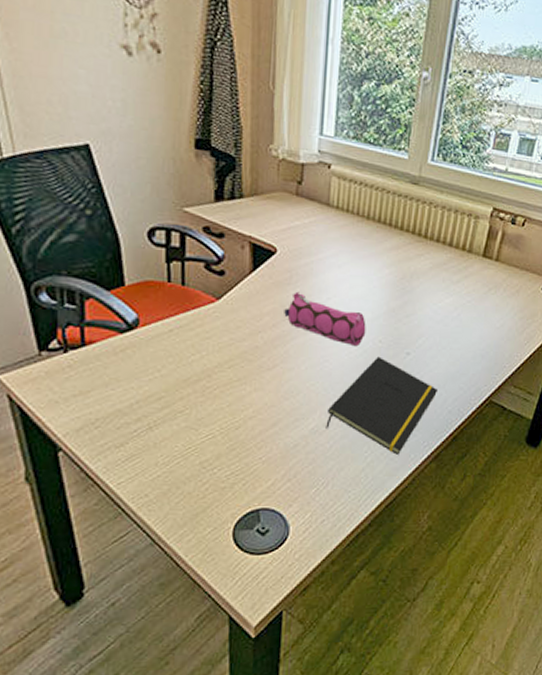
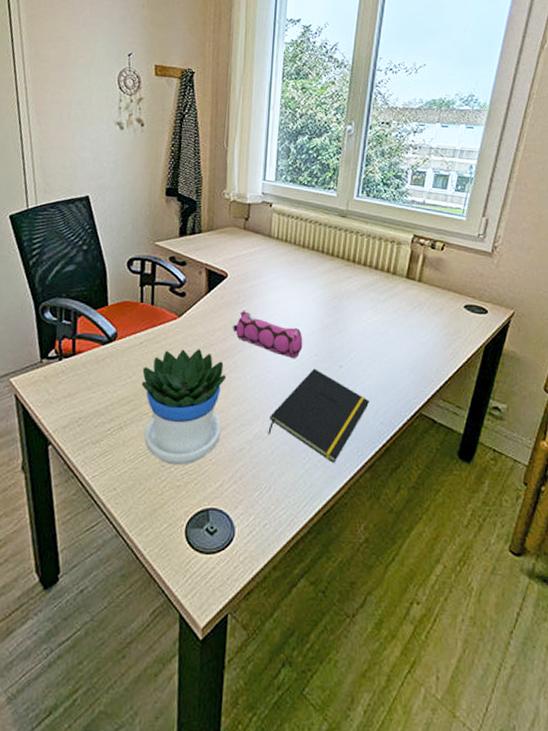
flowerpot: none [173,337,276,466] -> present [141,349,226,465]

